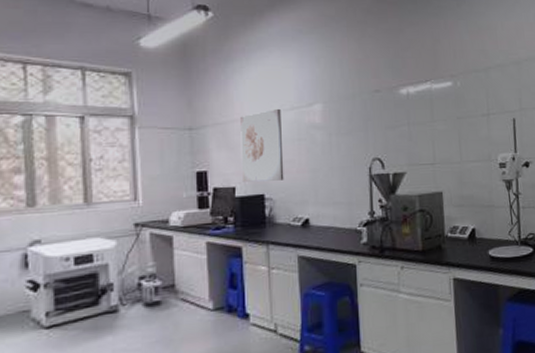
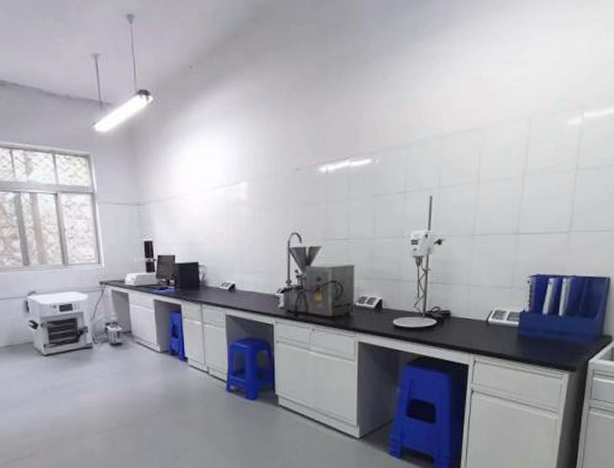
wall art: present [240,108,284,182] -> none [178,186,215,251]

